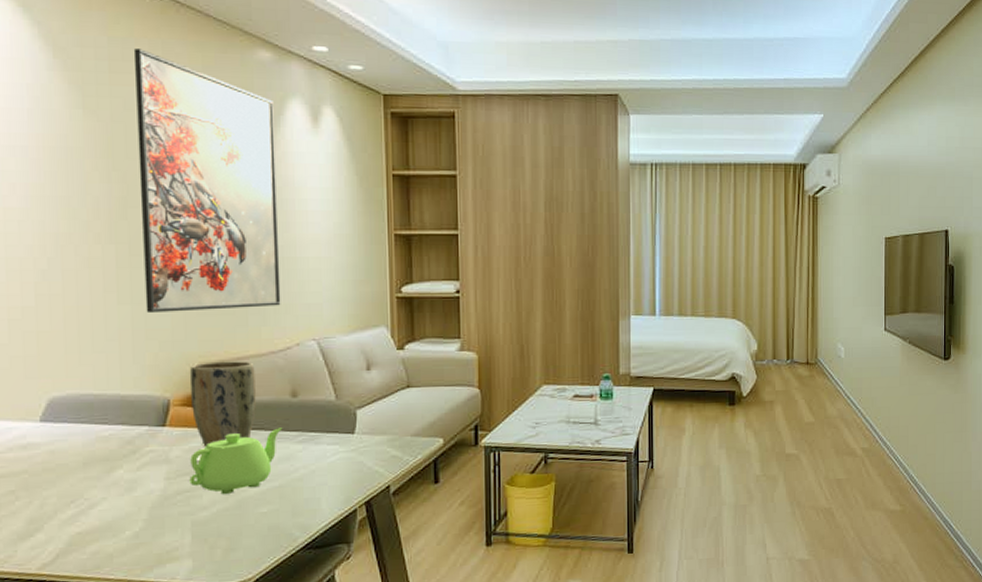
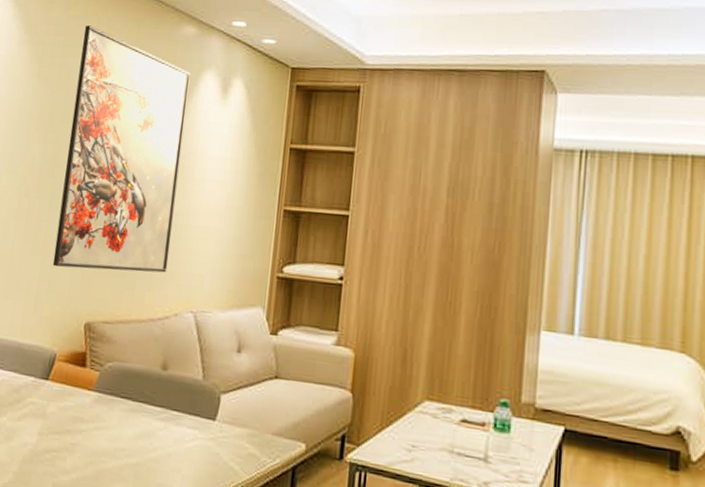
plant pot: present [189,361,256,447] -> none [72,321,134,408]
teapot: present [189,428,283,494] -> none [58,398,149,462]

